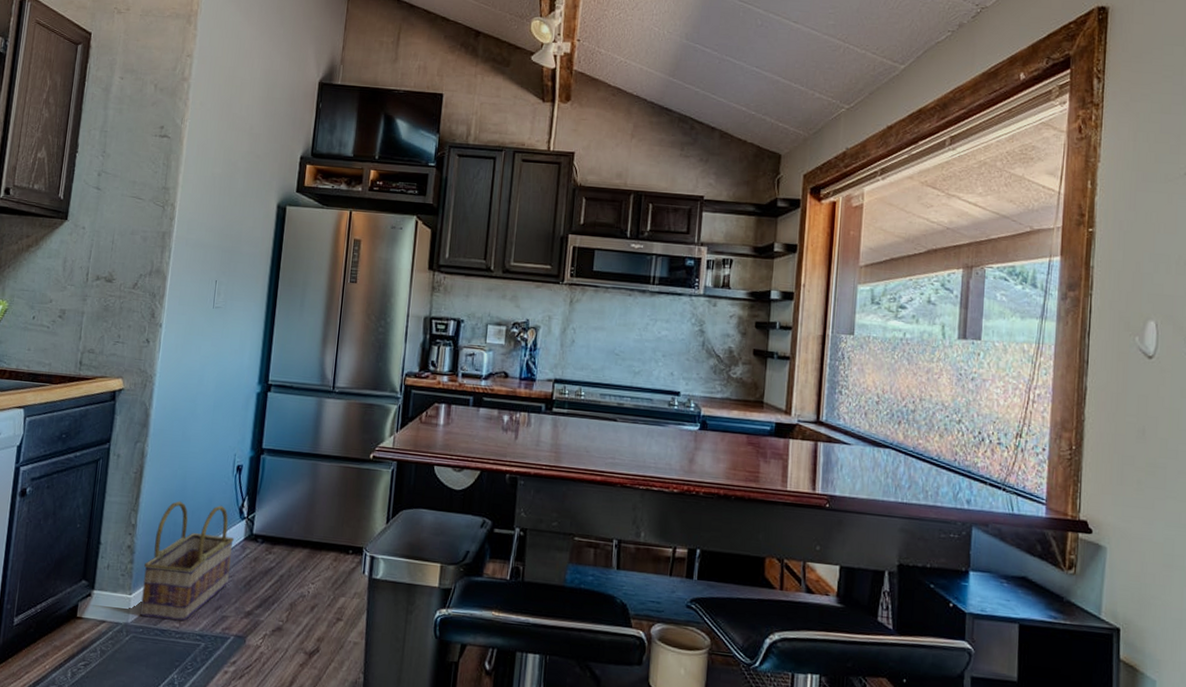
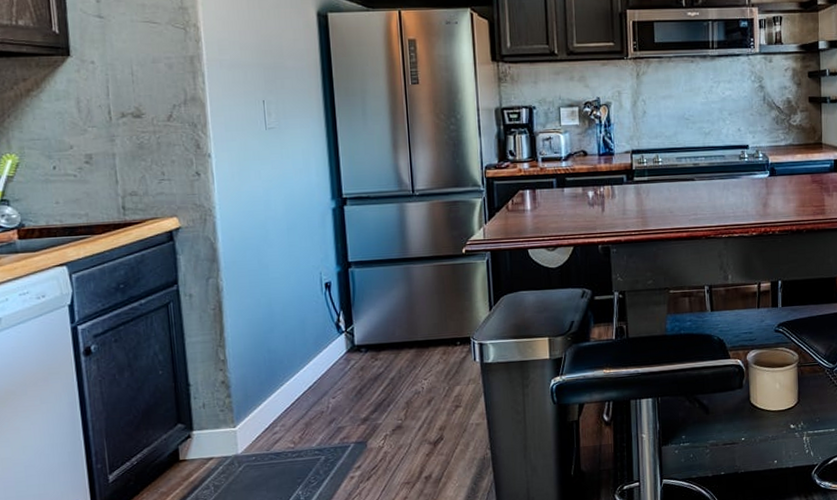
basket: present [140,501,234,622] -> none [244,324,338,446]

